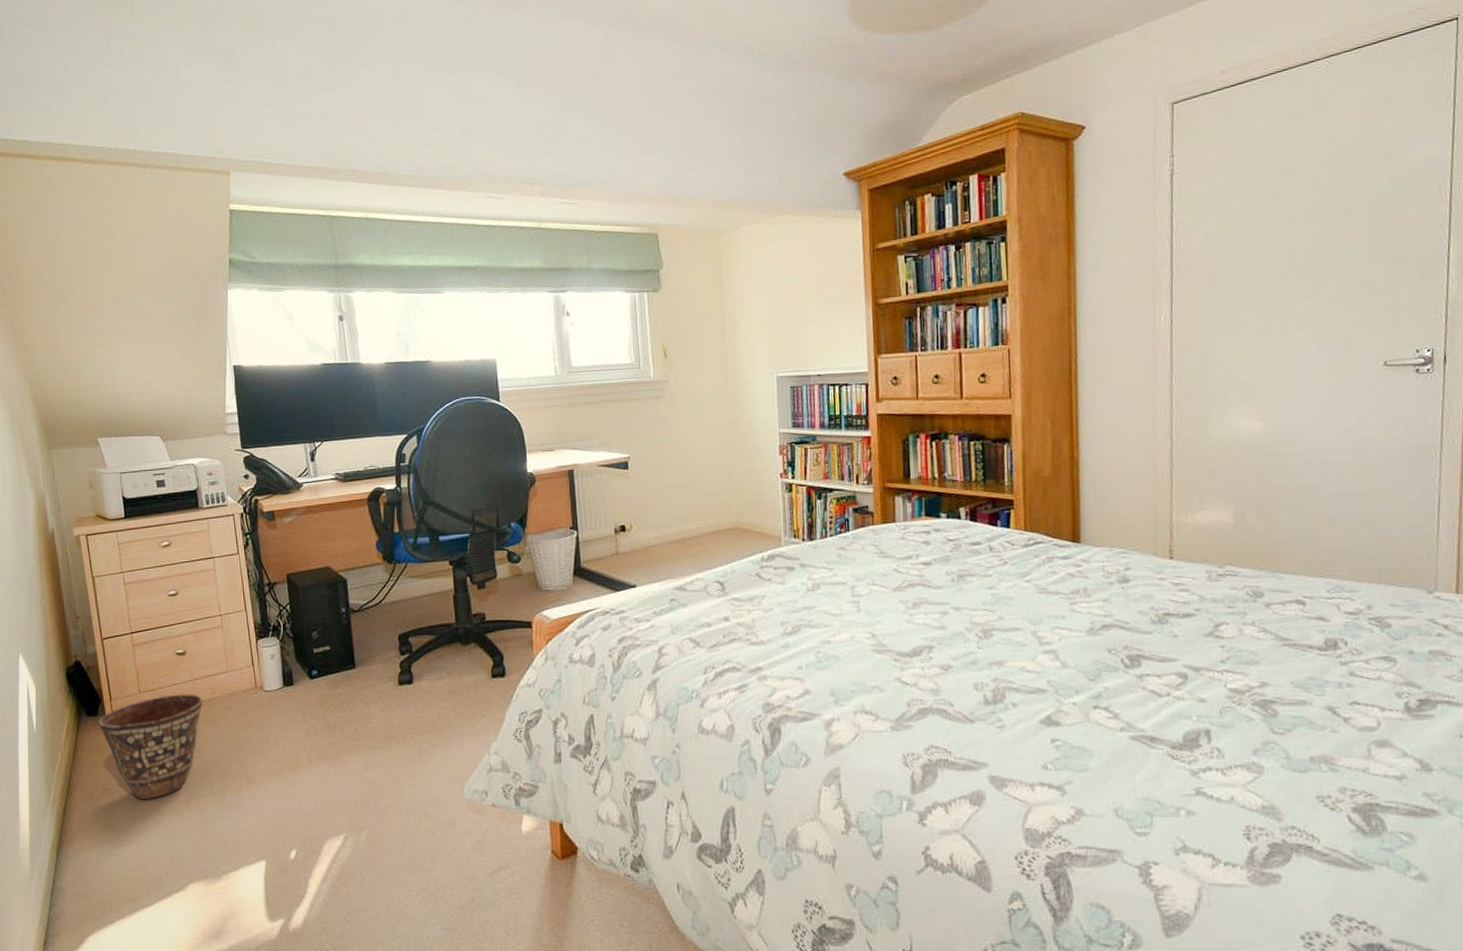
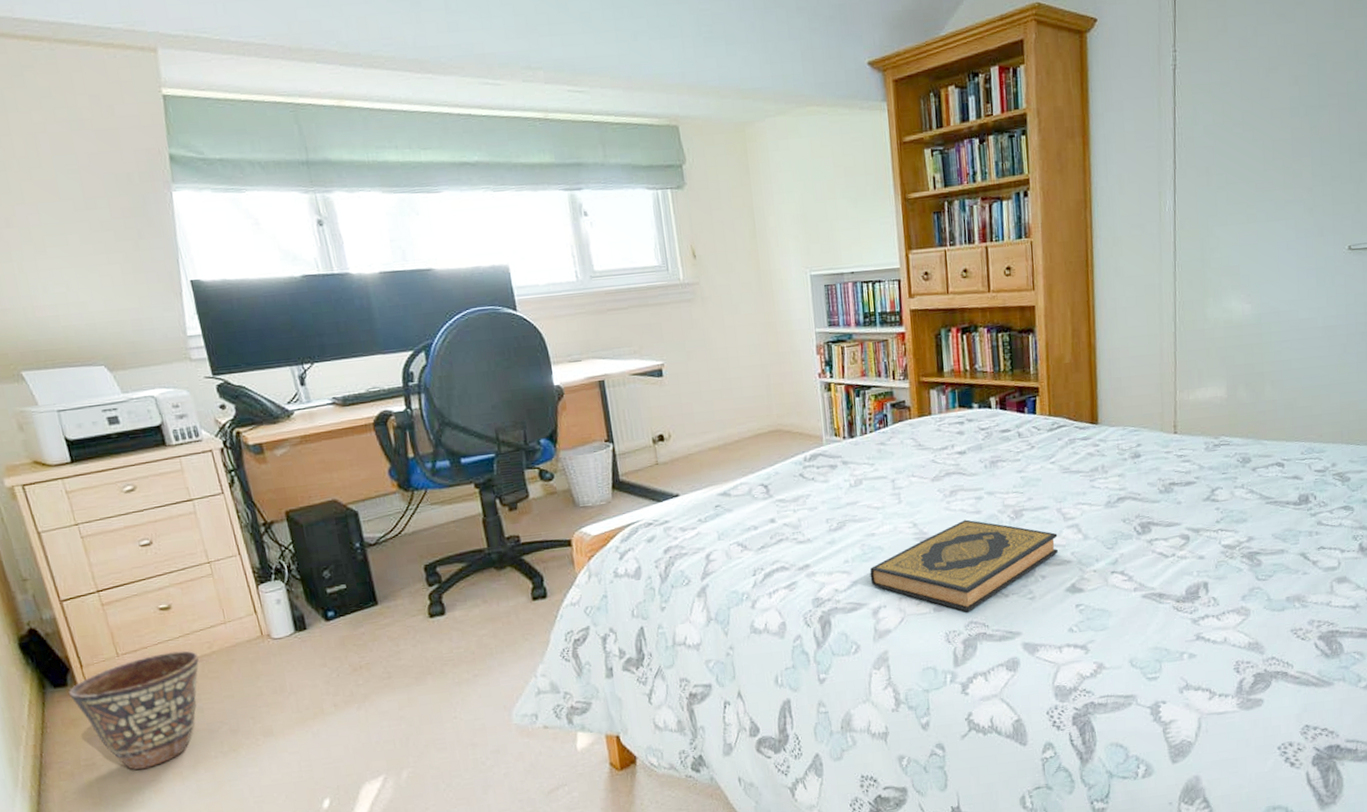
hardback book: none [824,635,1032,735] -> present [870,519,1058,612]

